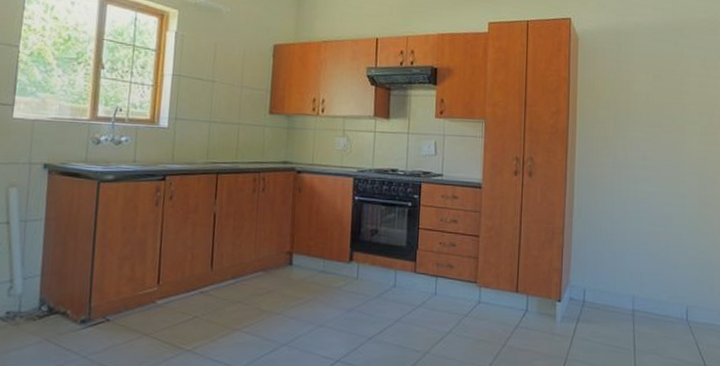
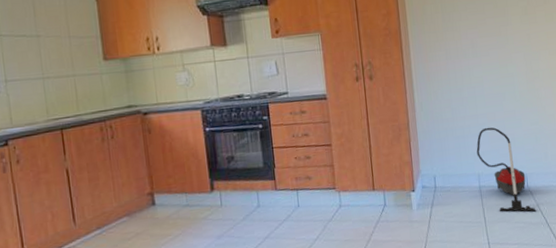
vacuum cleaner: none [634,247,694,350] -> present [476,127,536,212]

